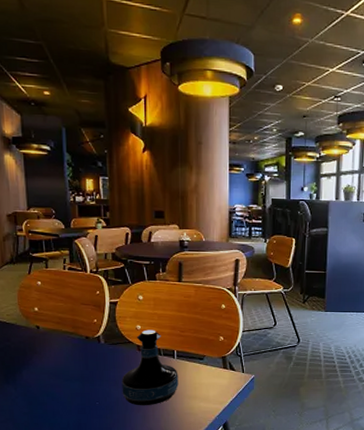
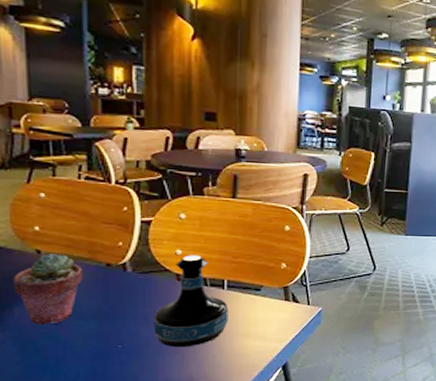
potted succulent: none [21,329,69,385] -> present [13,254,83,325]

